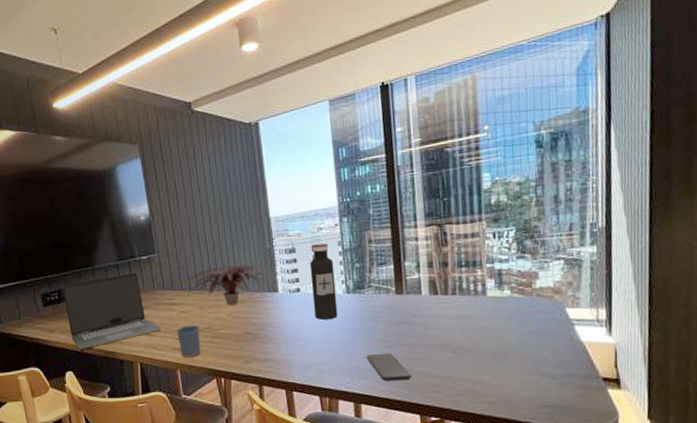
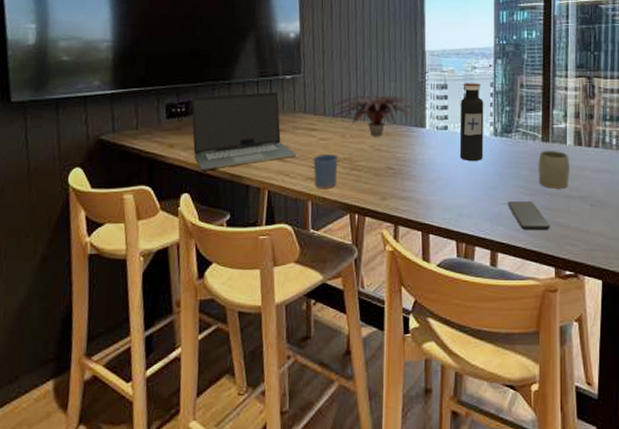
mug: none [393,302,428,339] -> present [538,151,570,189]

